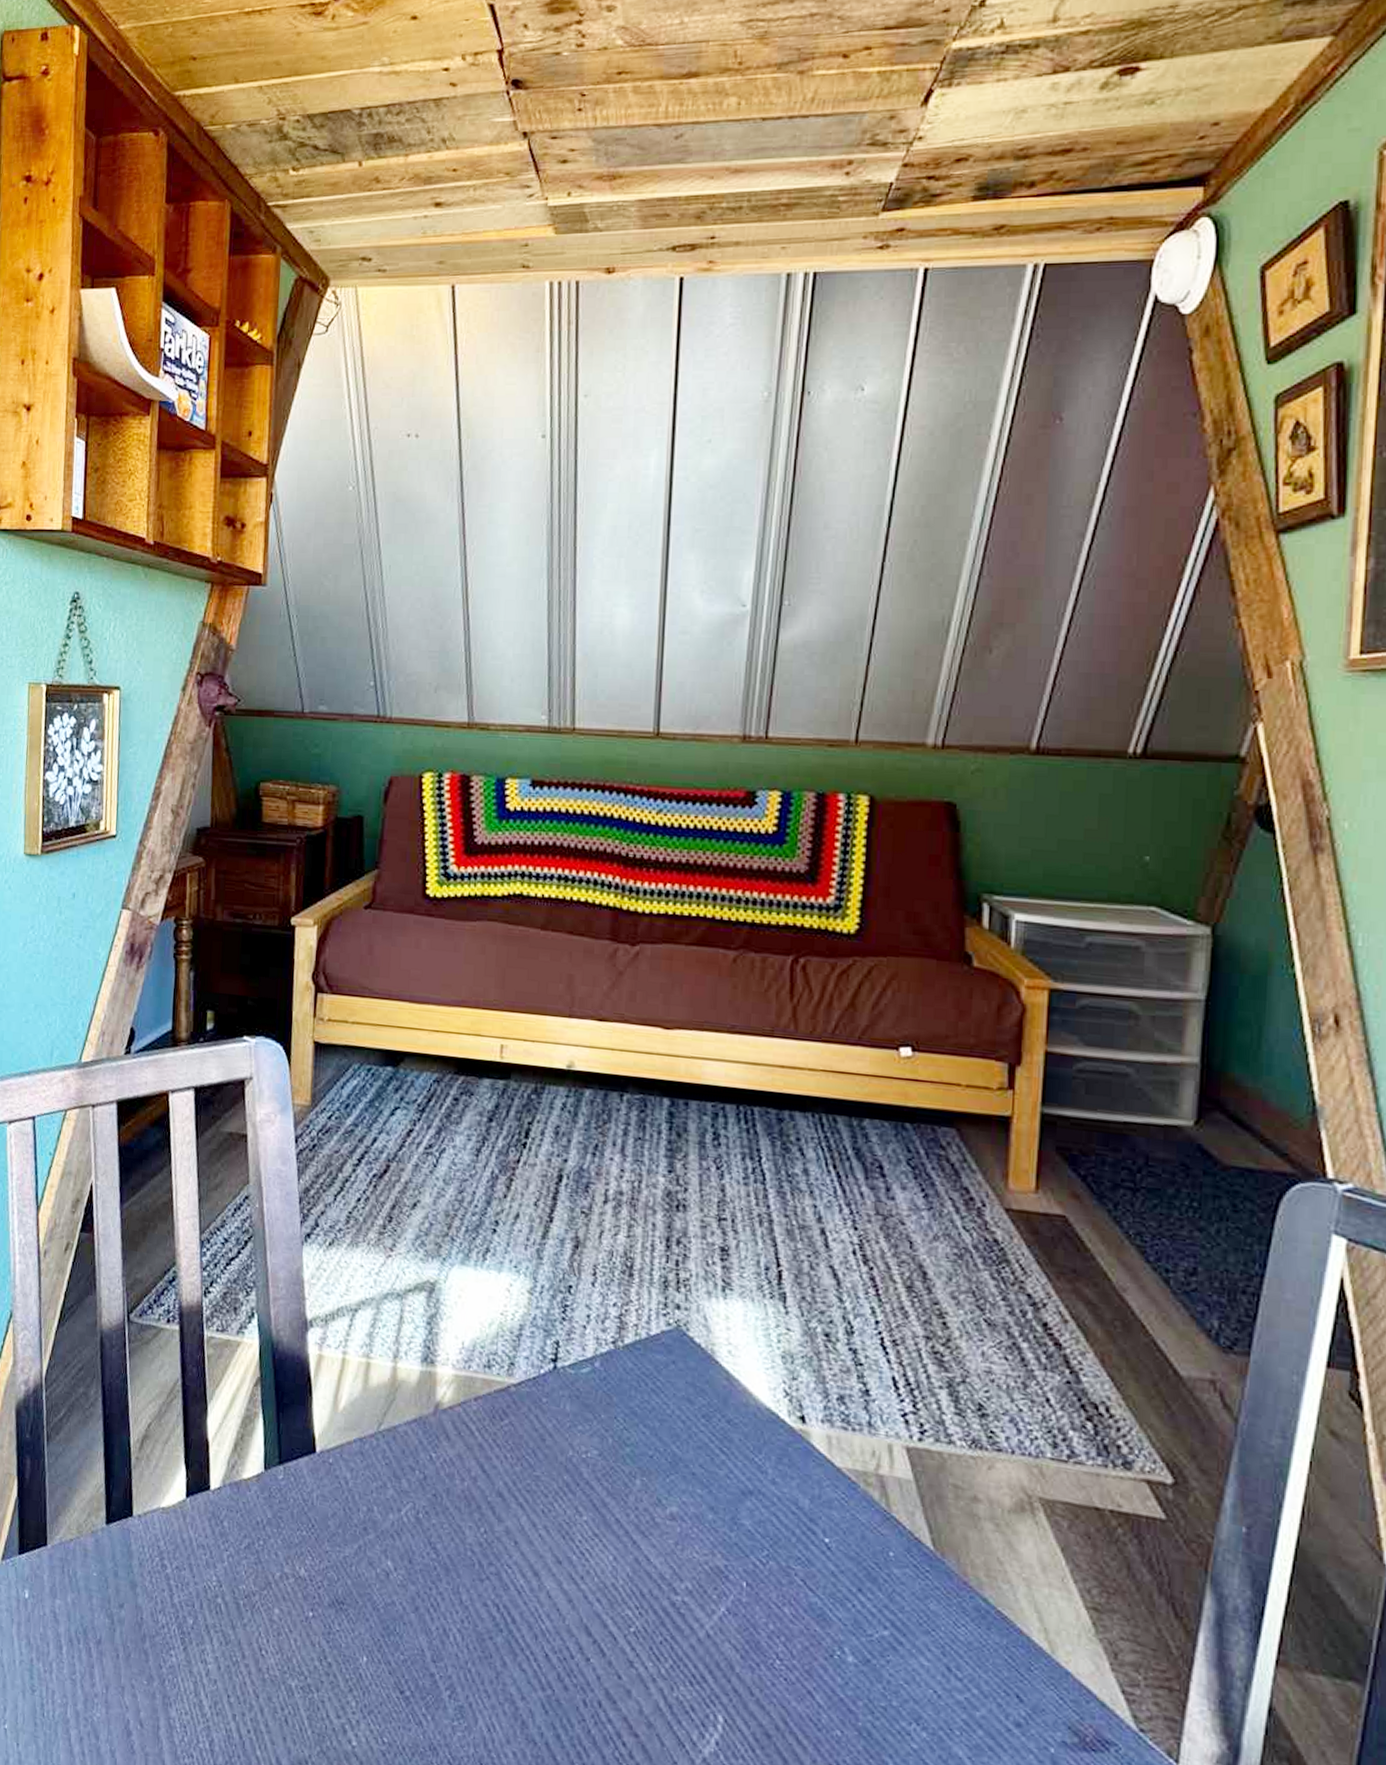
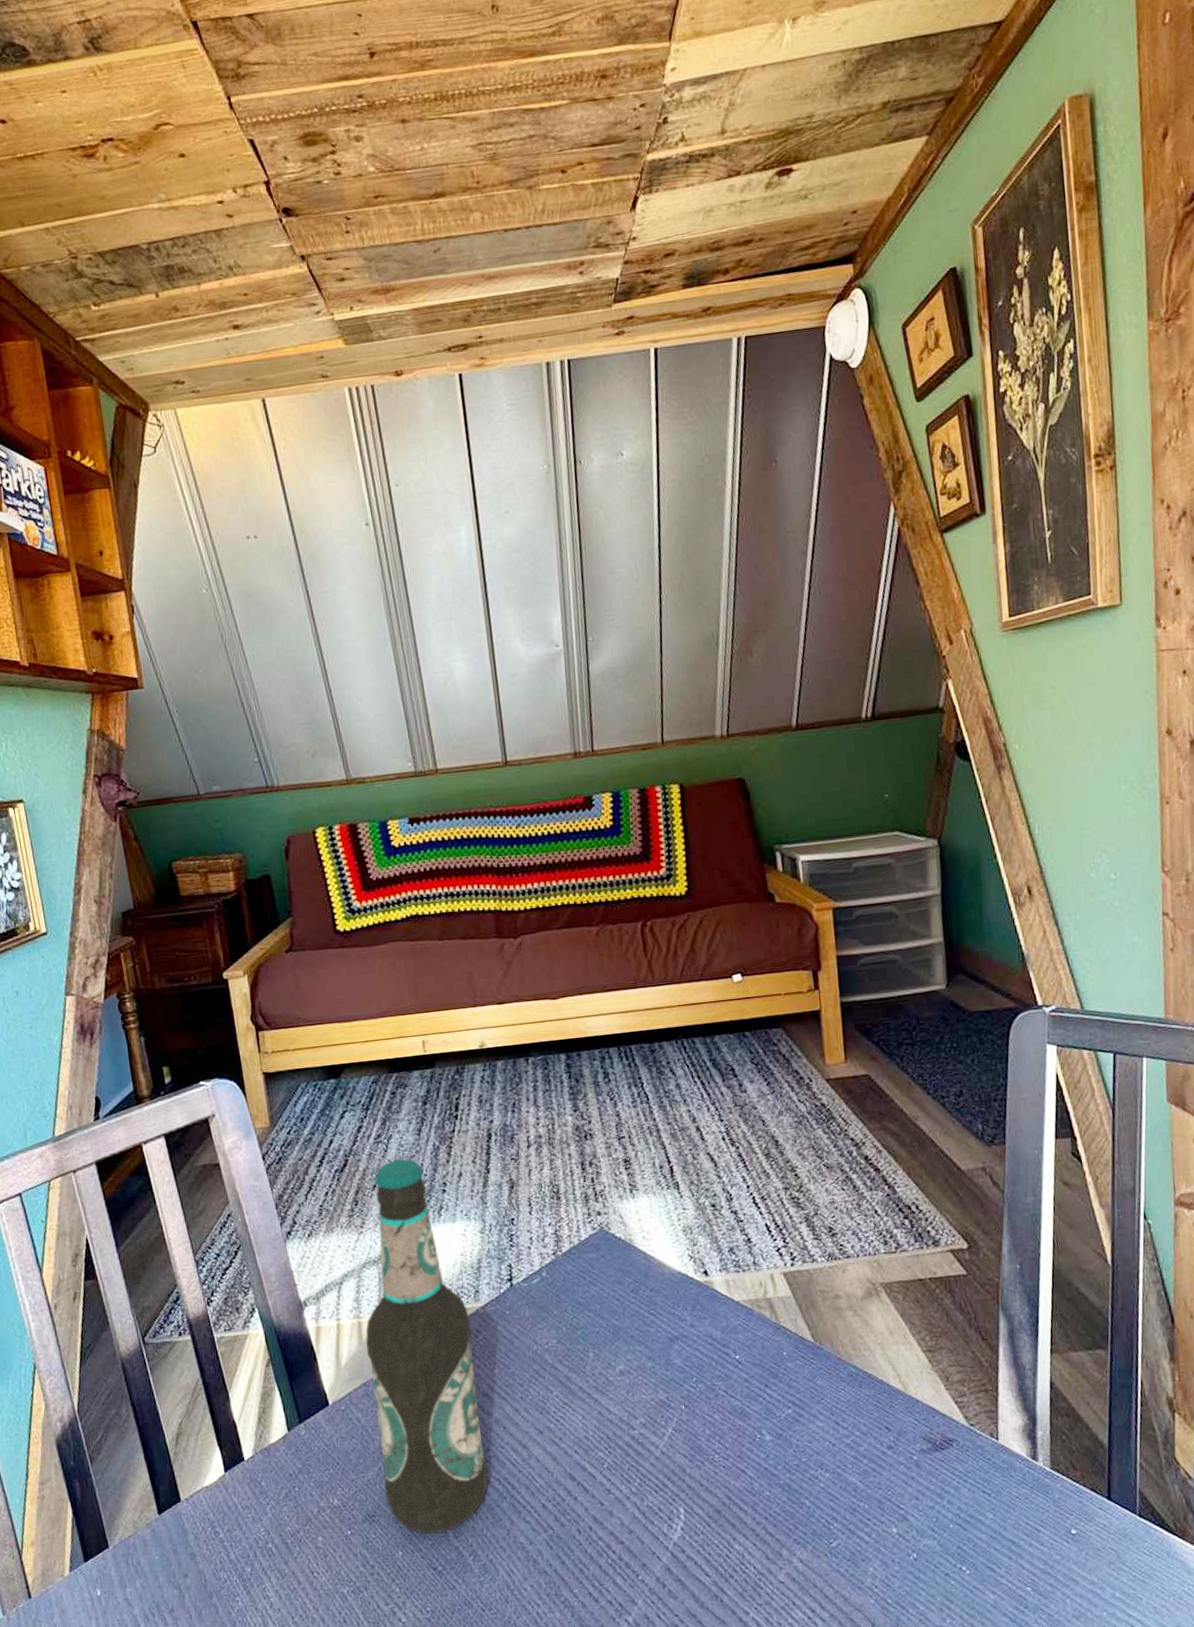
bottle: none [360,1179,498,1650] -> present [365,1159,489,1535]

